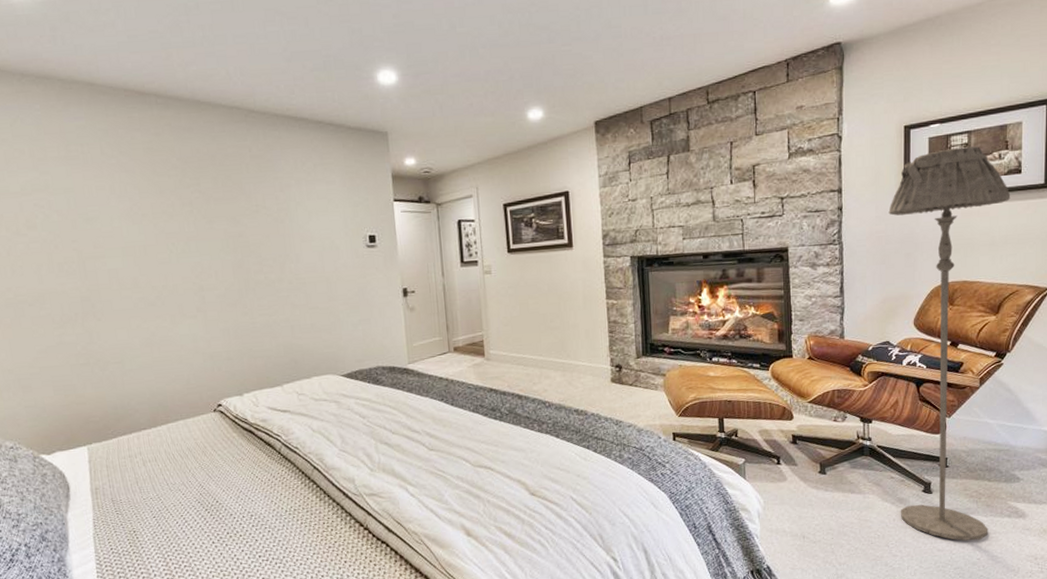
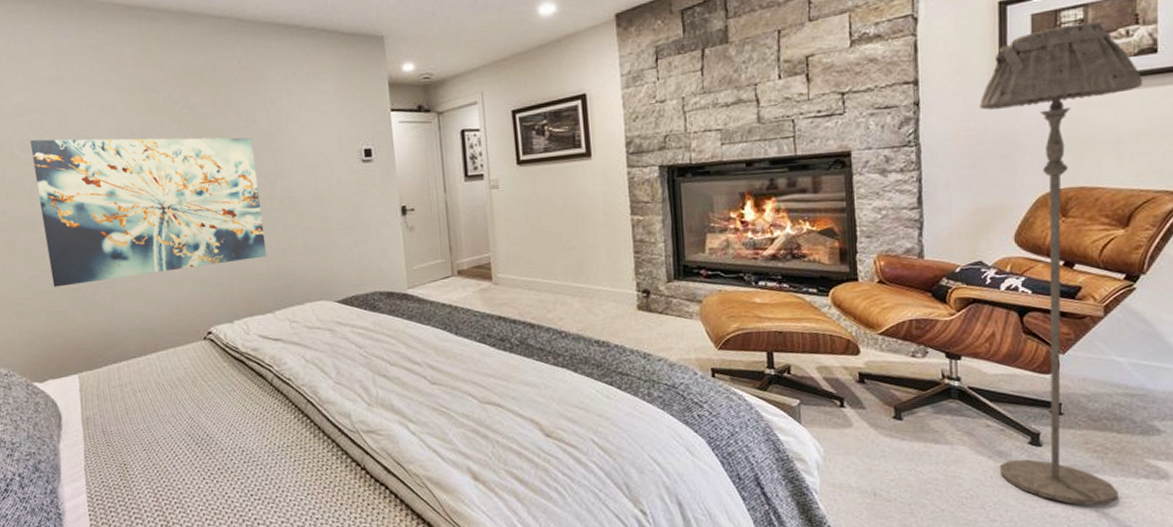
wall art: none [37,218,276,362] -> present [30,137,267,287]

